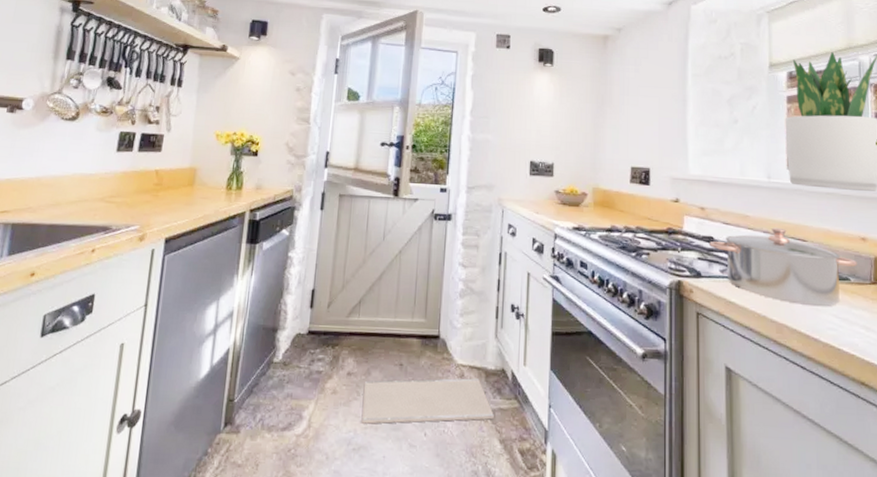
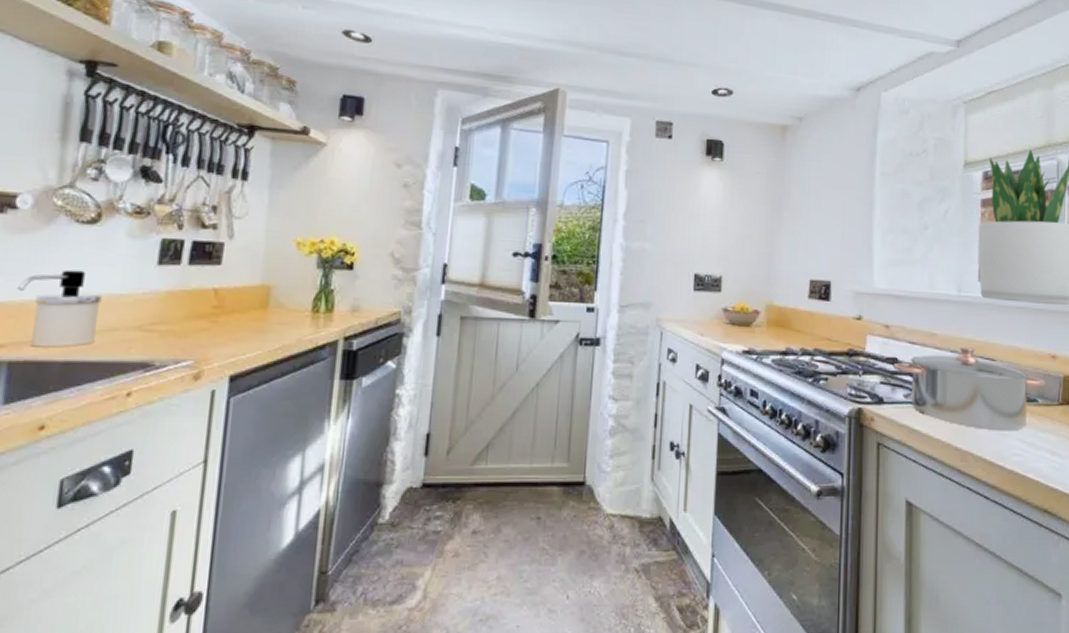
soap dispenser: none [20,155,78,214] -> present [17,269,104,348]
door mat: present [362,378,494,424] -> none [491,529,649,590]

